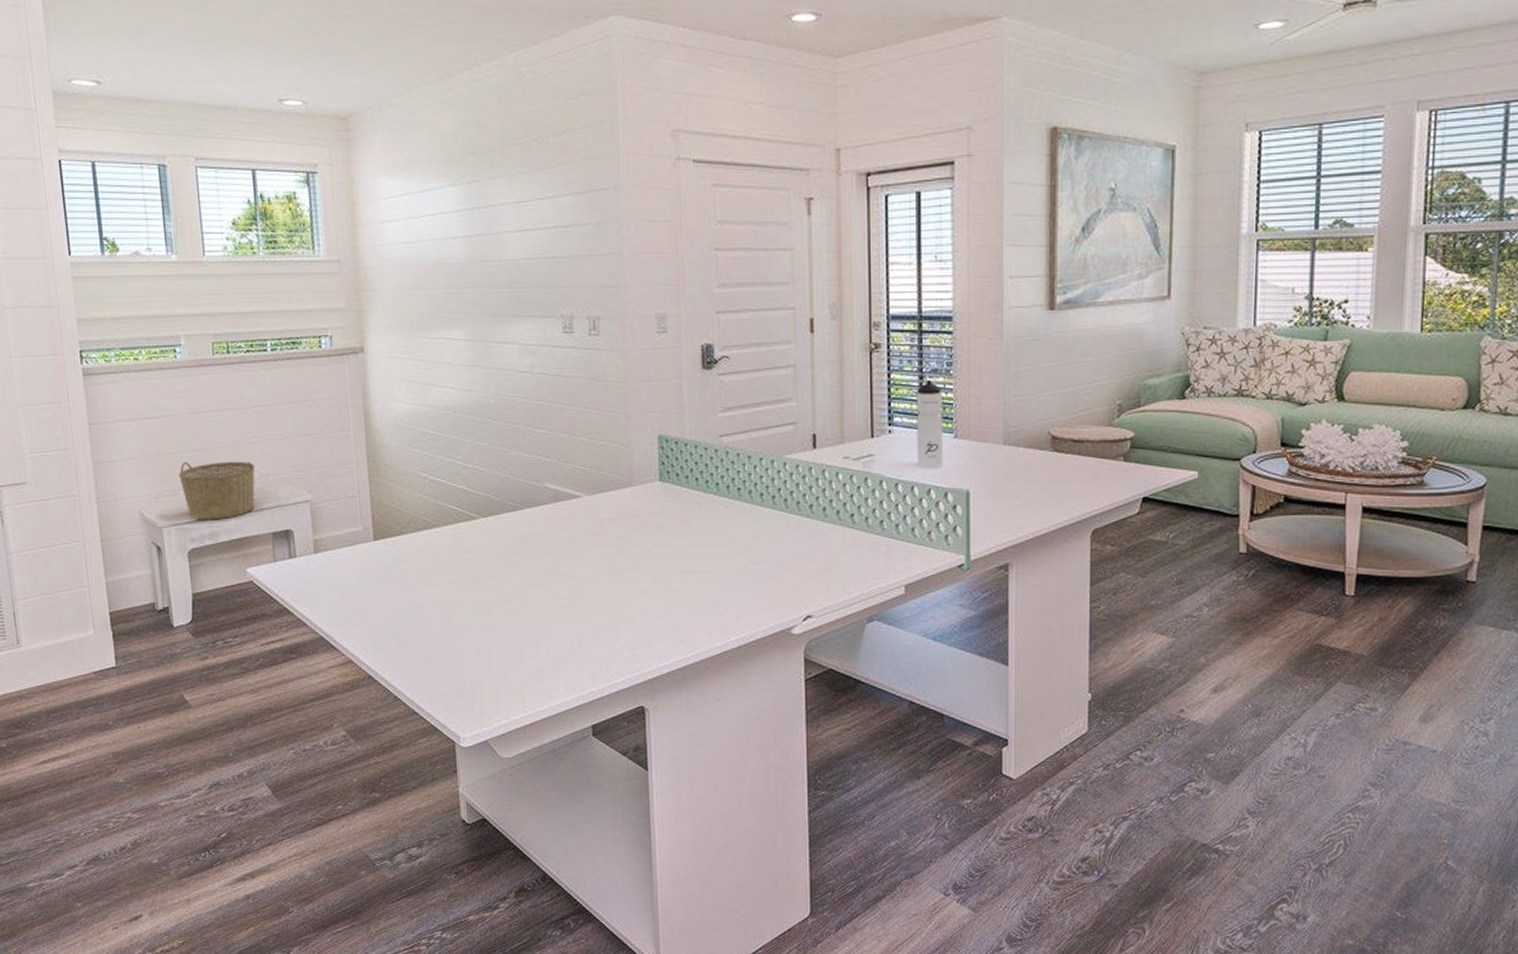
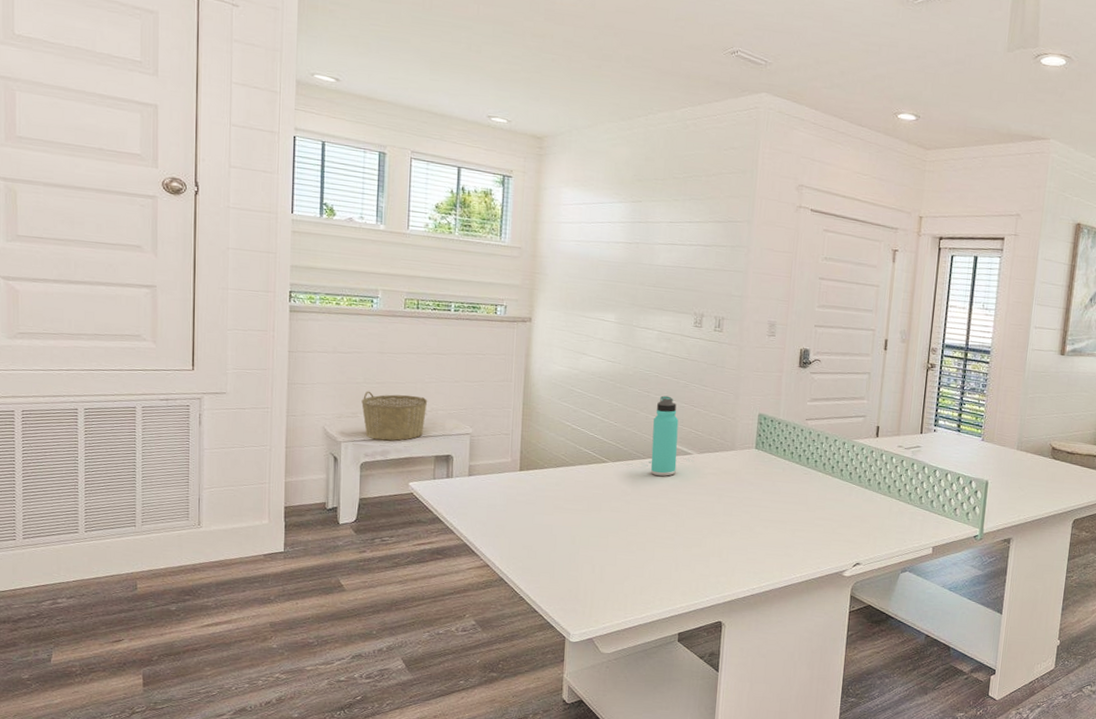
thermos bottle: none [527,426,564,528] -> present [650,395,679,476]
water bottle: present [916,379,943,468] -> none [952,395,977,462]

